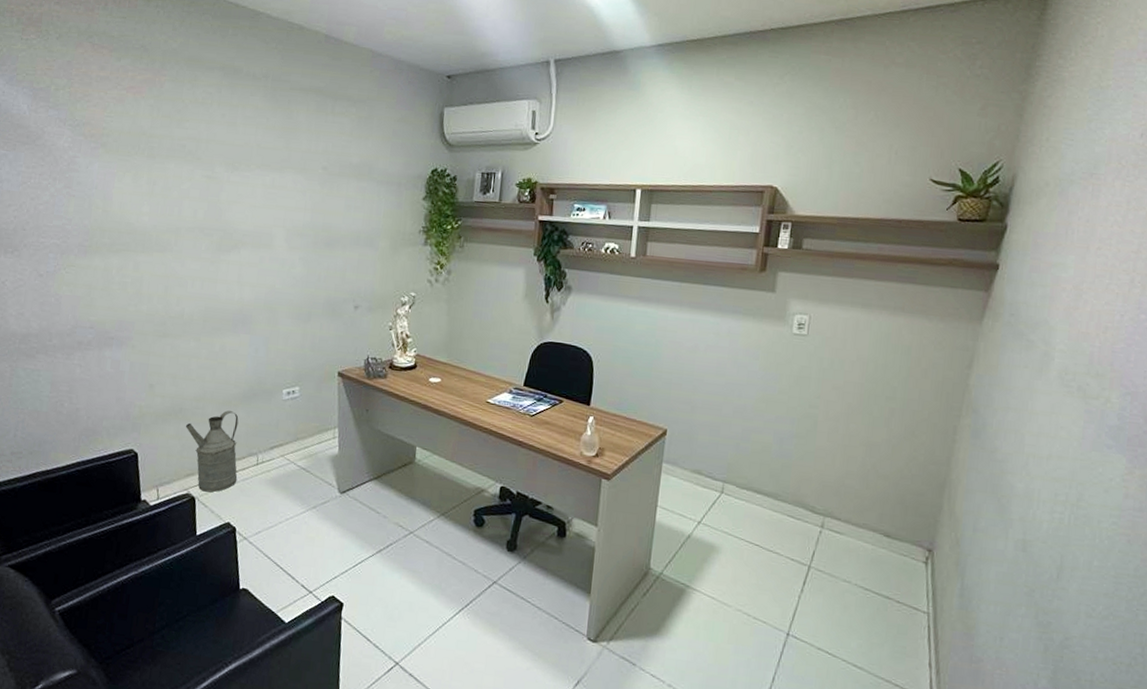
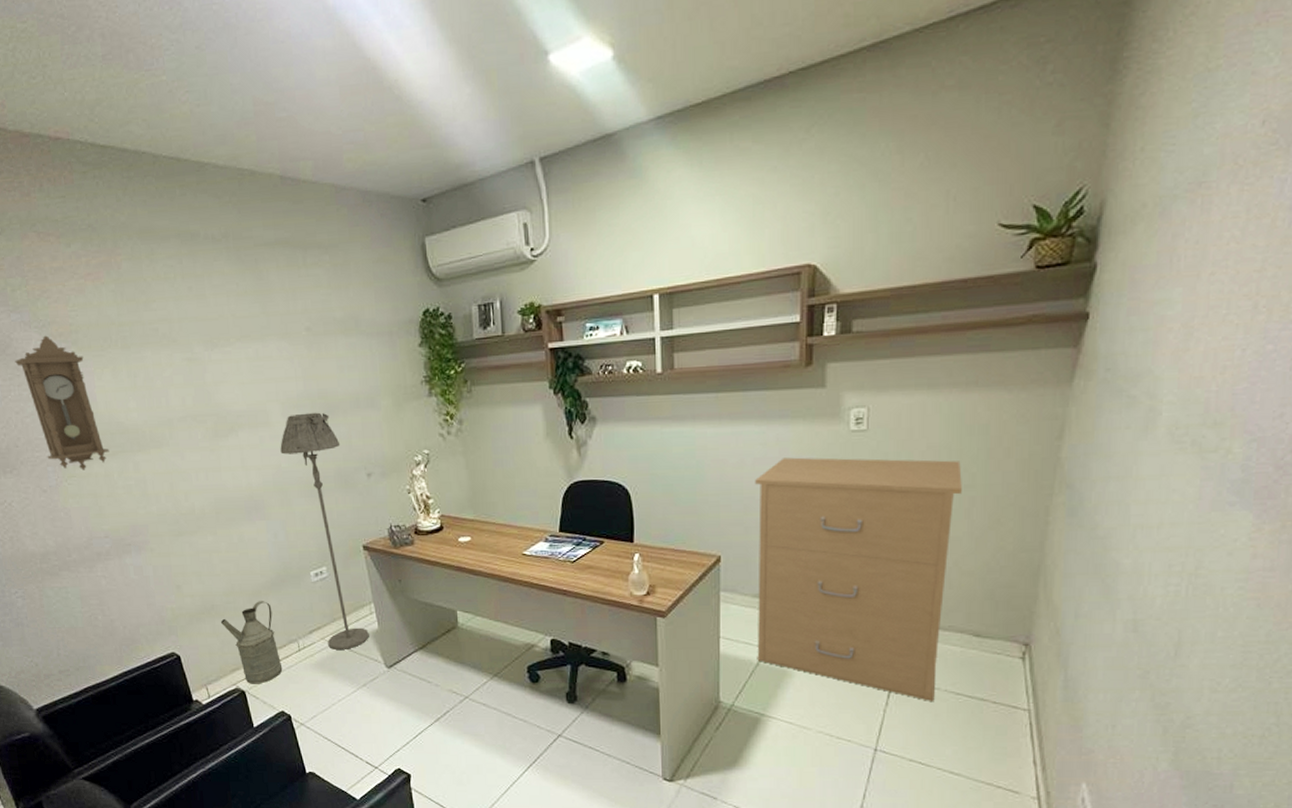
pendulum clock: none [42,134,114,262] -> present [15,335,109,470]
floor lamp: none [277,242,335,470] -> present [280,412,369,650]
filing cabinet: none [688,348,885,594] -> present [755,457,962,701]

